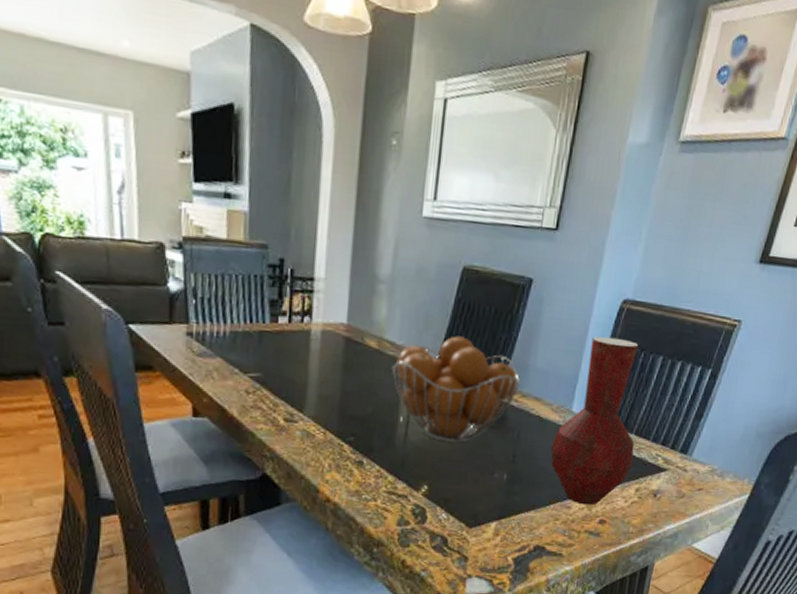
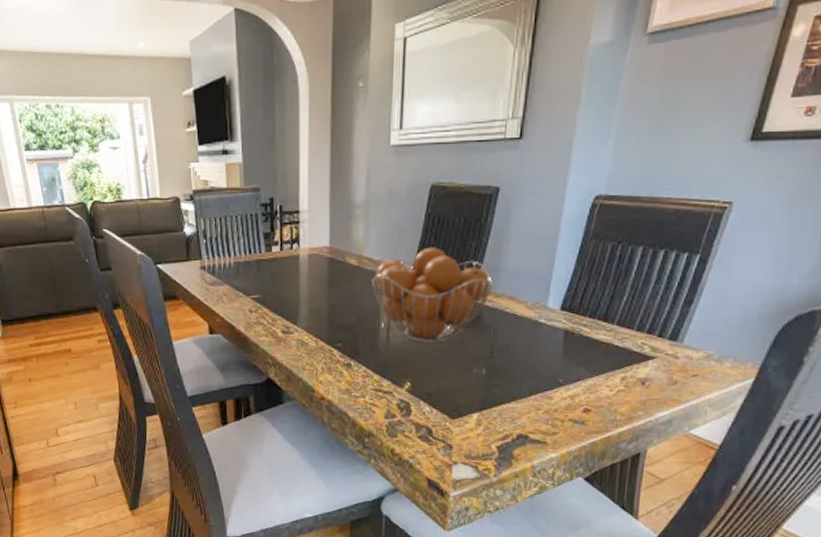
vase: present [551,336,639,506] -> none [529,233,617,395]

